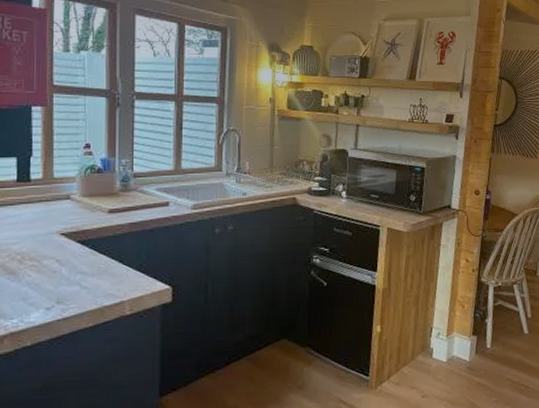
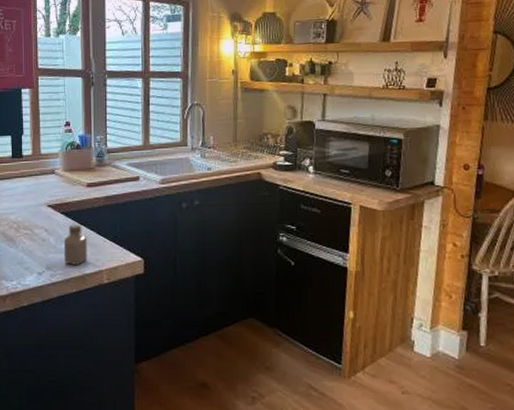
saltshaker: none [79,253,107,297] -> present [64,224,87,265]

